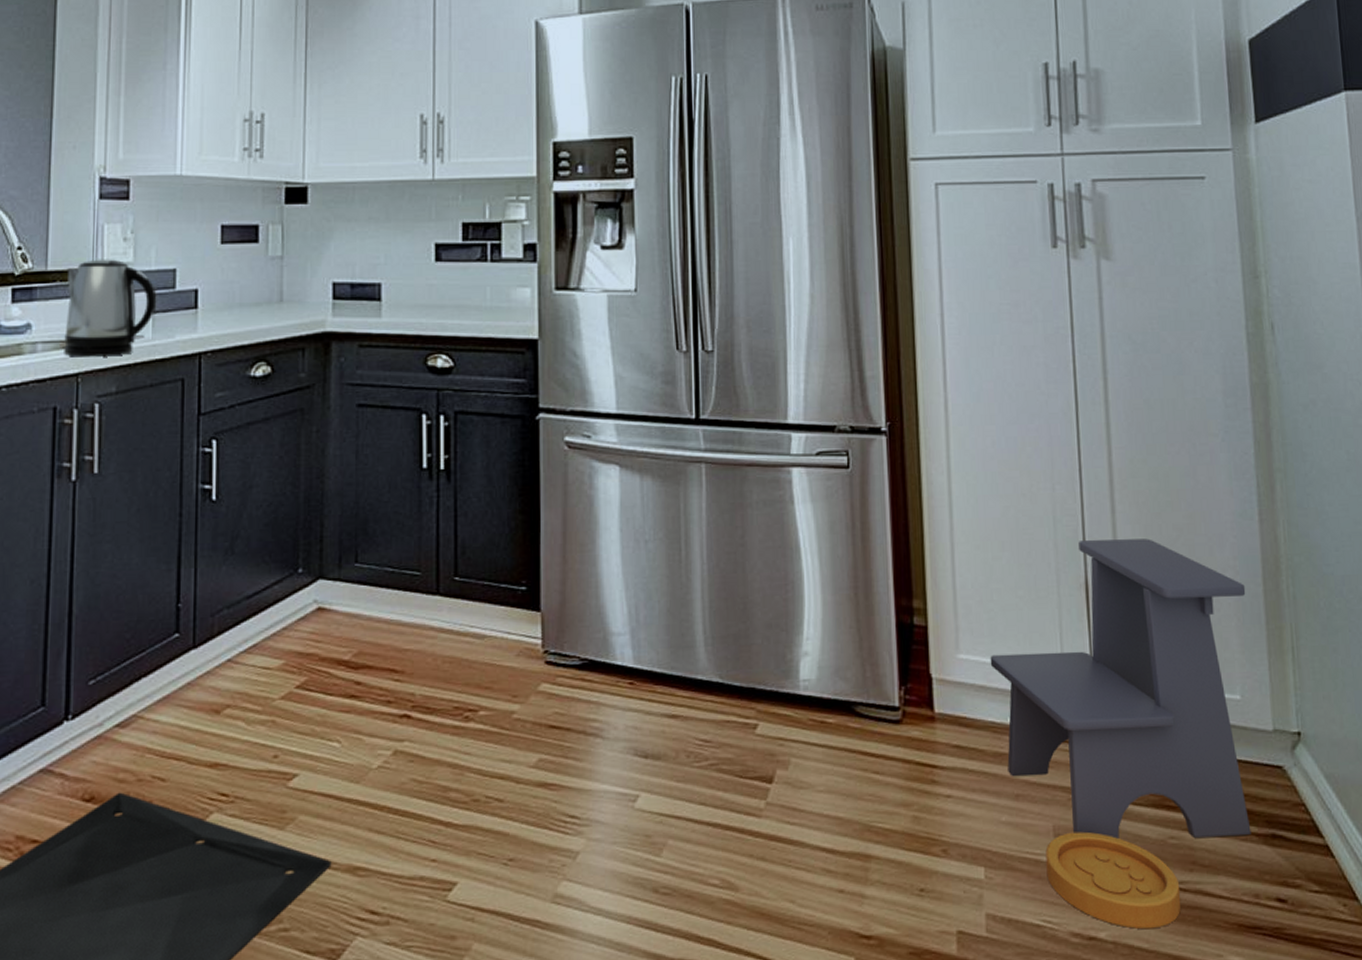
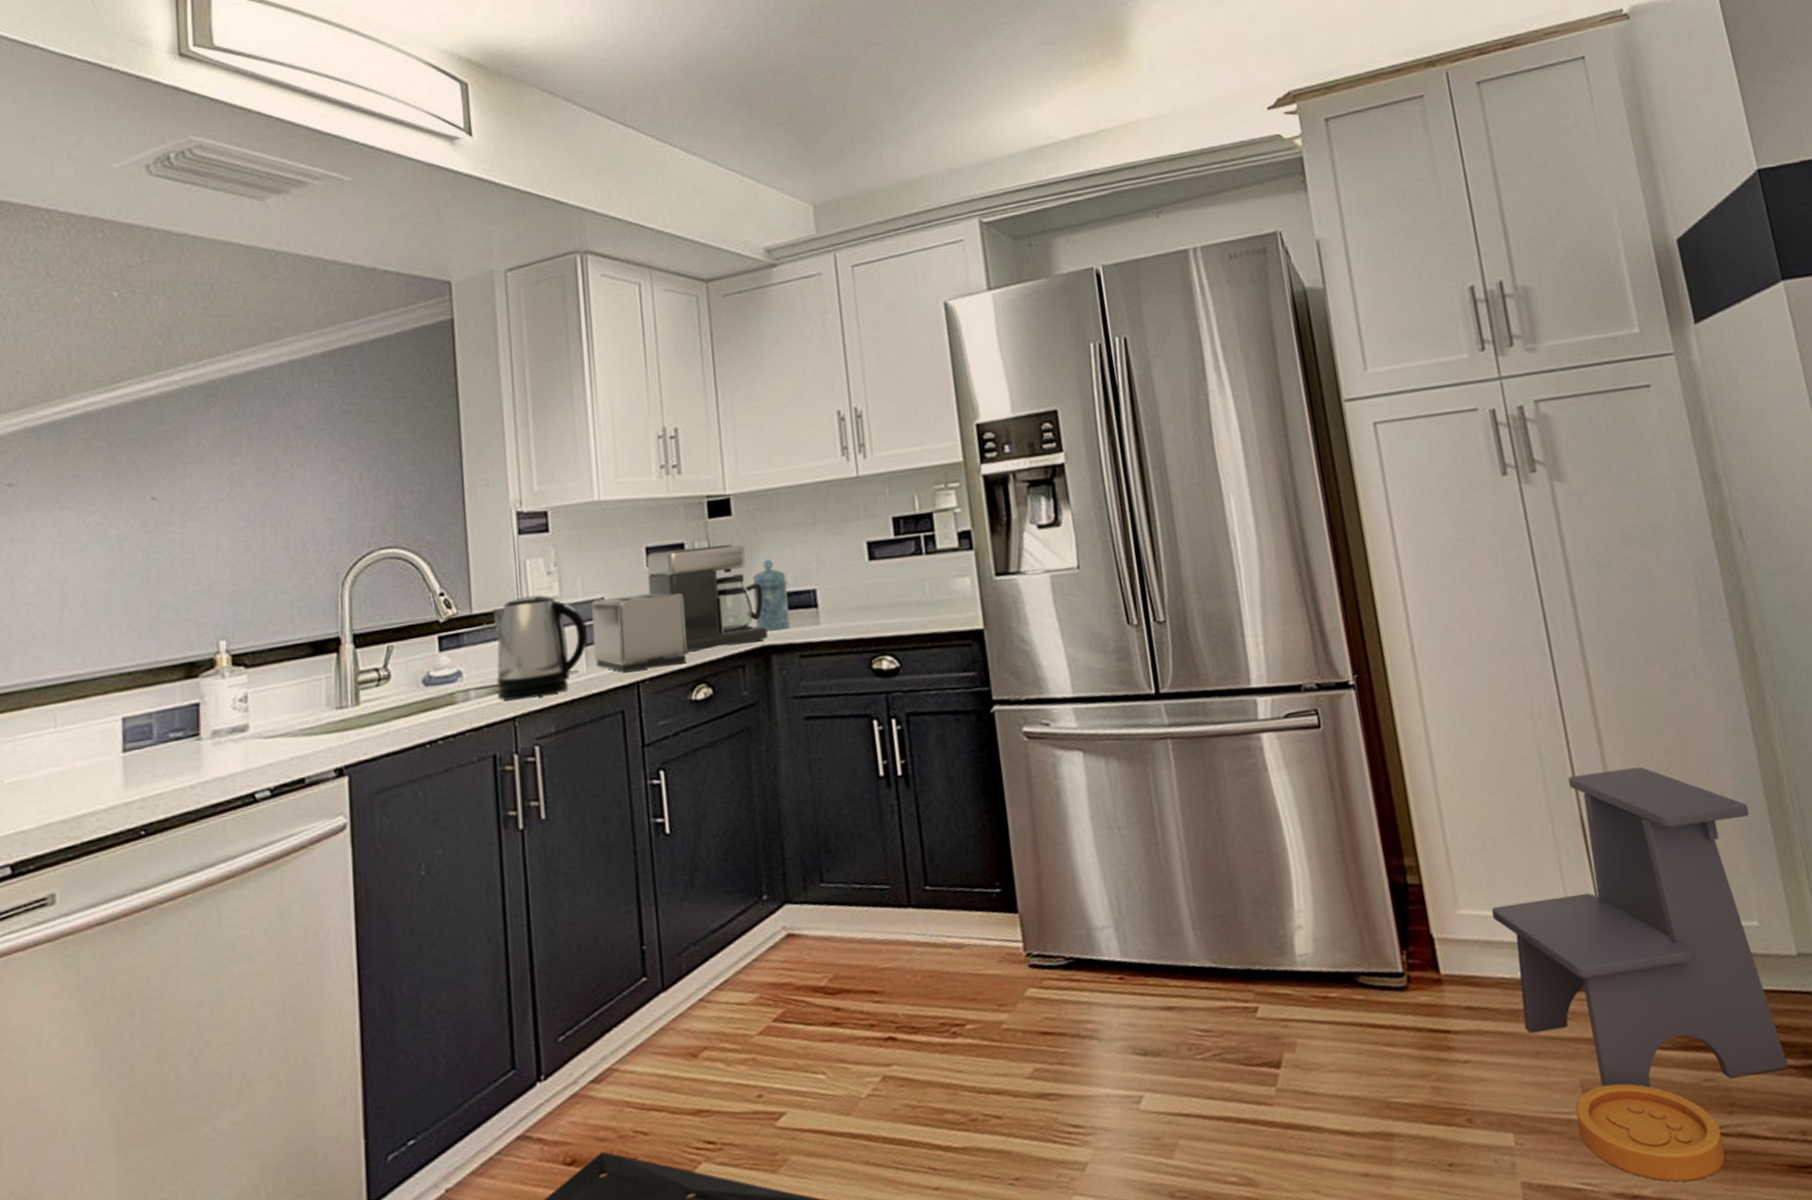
toaster: none [161,269,253,343] -> present [591,592,687,673]
coffee maker: none [220,230,330,330] -> present [647,544,768,653]
canister: none [320,250,355,320] -> present [752,559,790,633]

